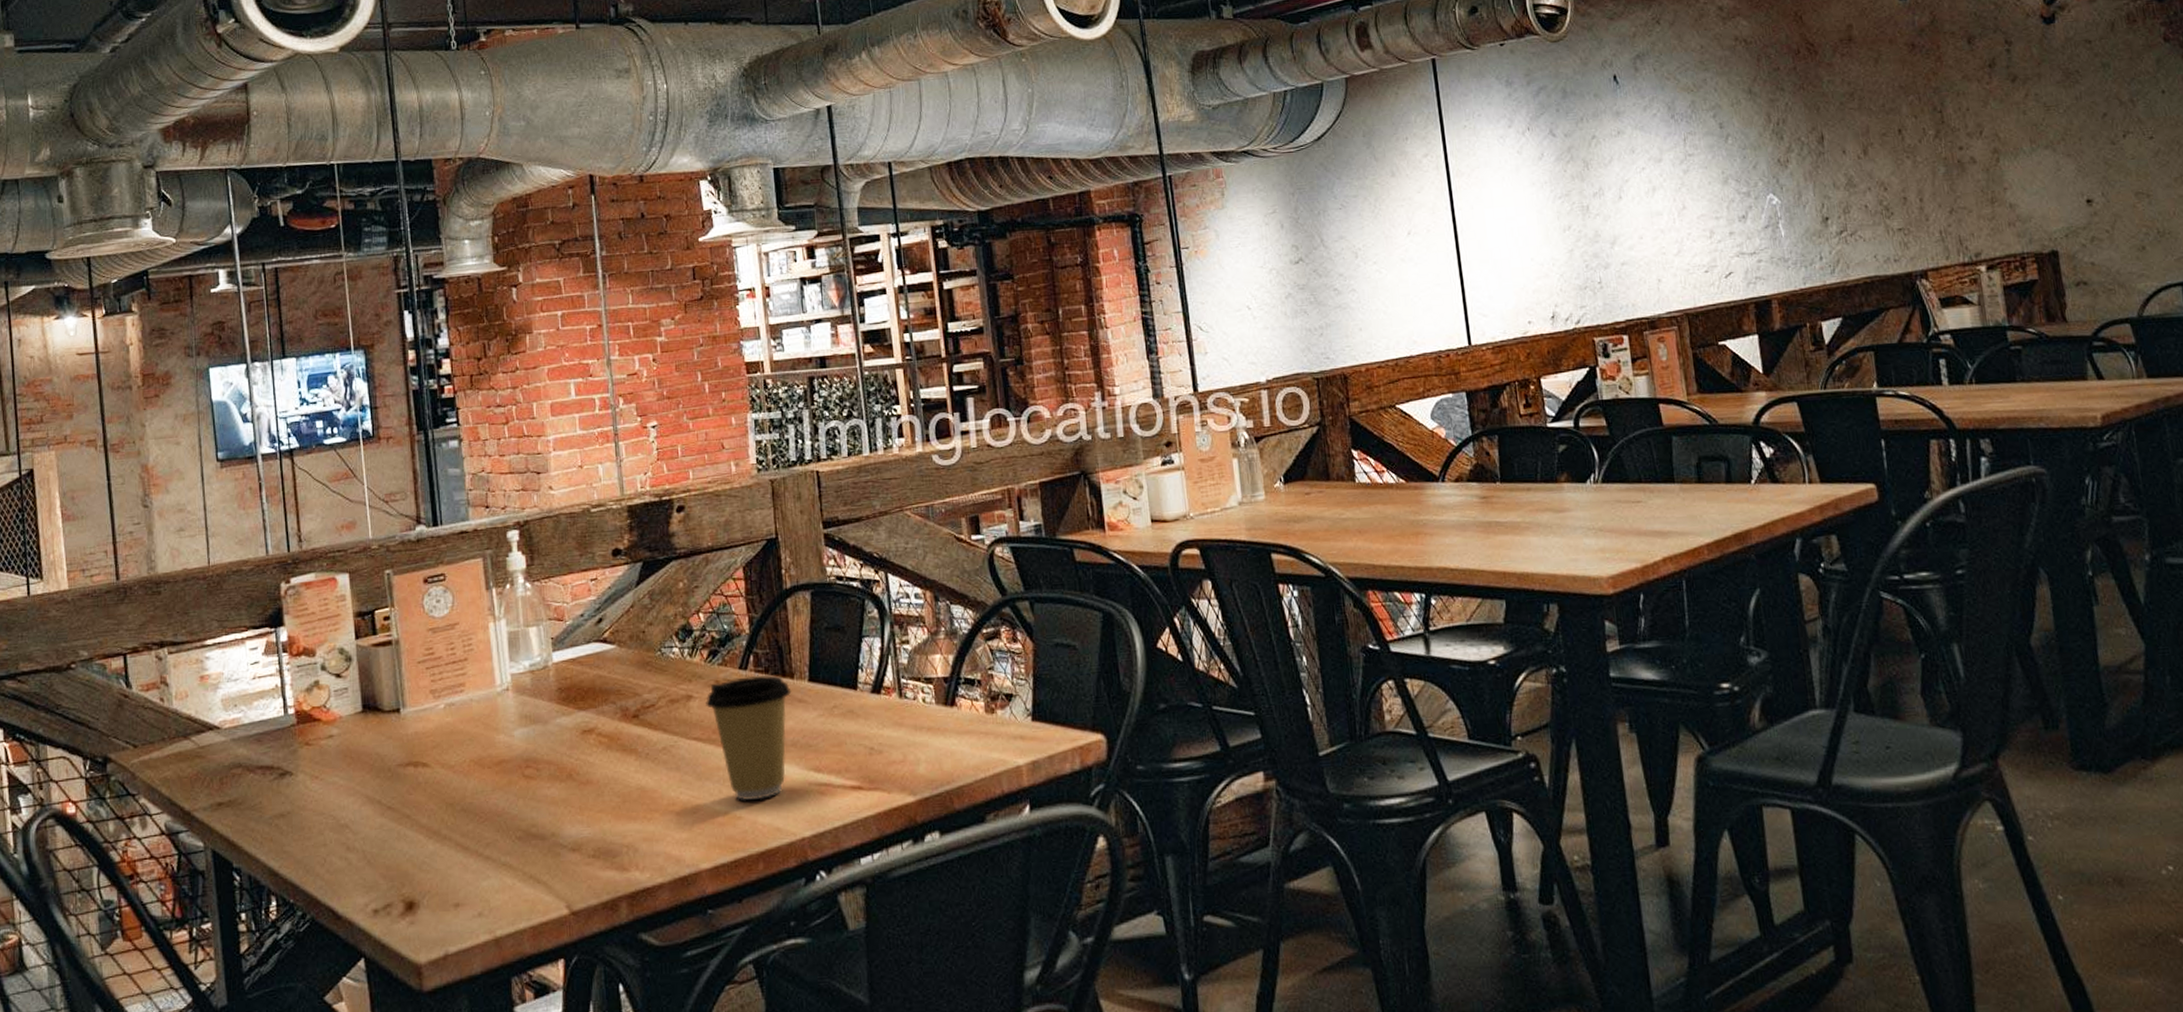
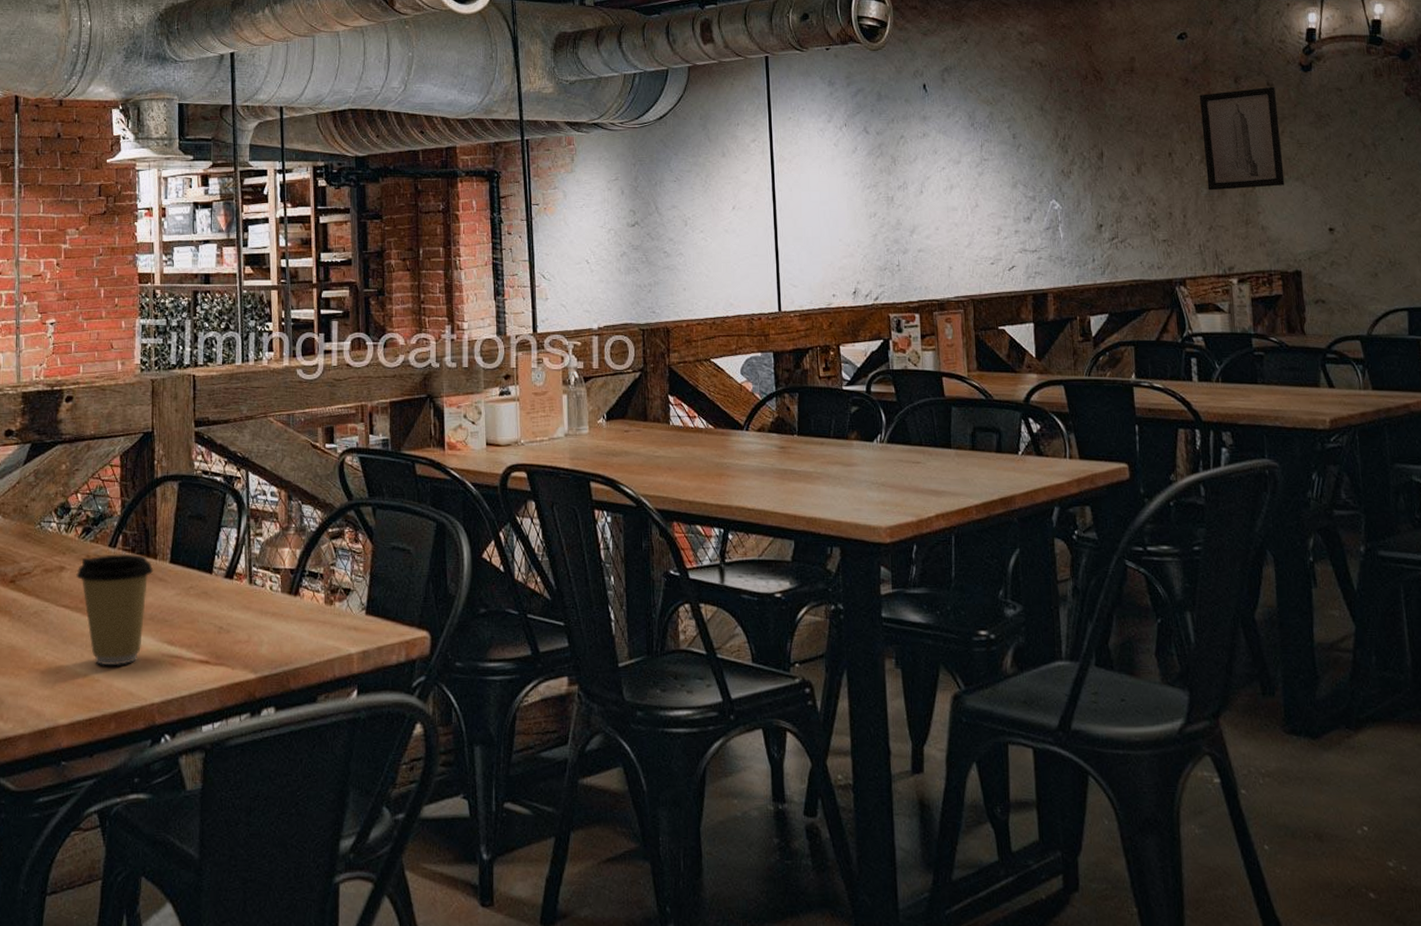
wall art: none [1929,44,2033,169] -> present [1200,86,1285,191]

